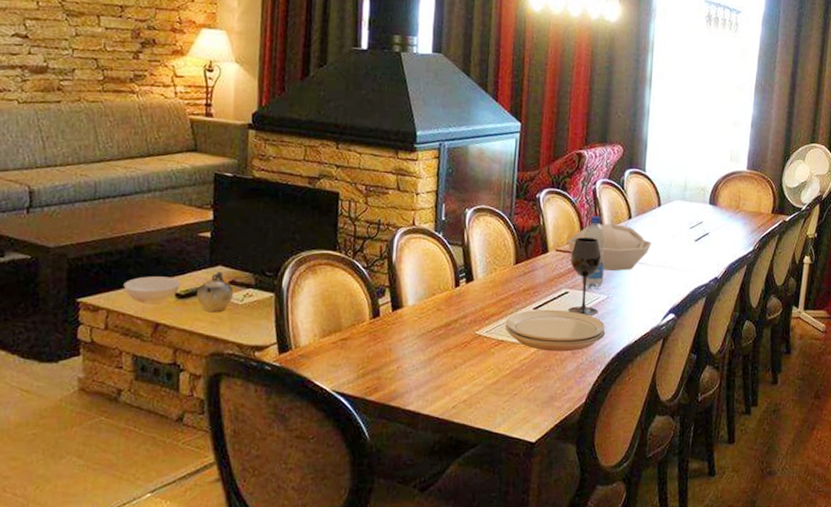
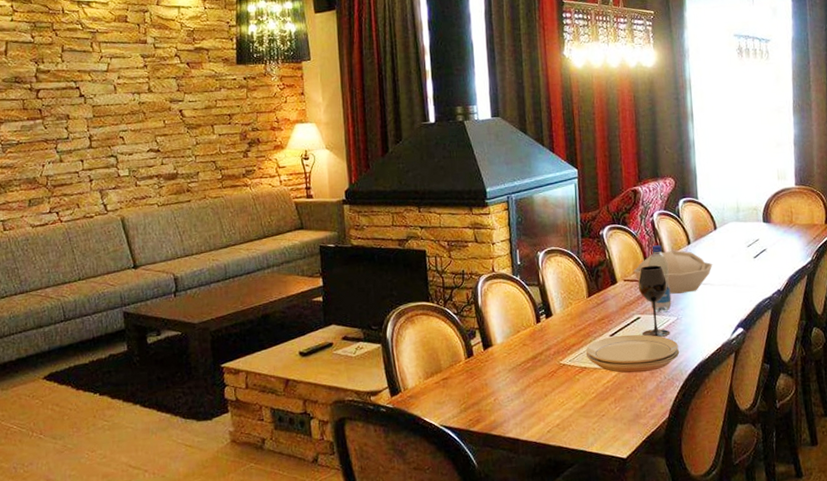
bowl: present [123,276,181,305] -> none [257,338,303,364]
teapot: present [196,272,234,312] -> none [316,330,347,365]

